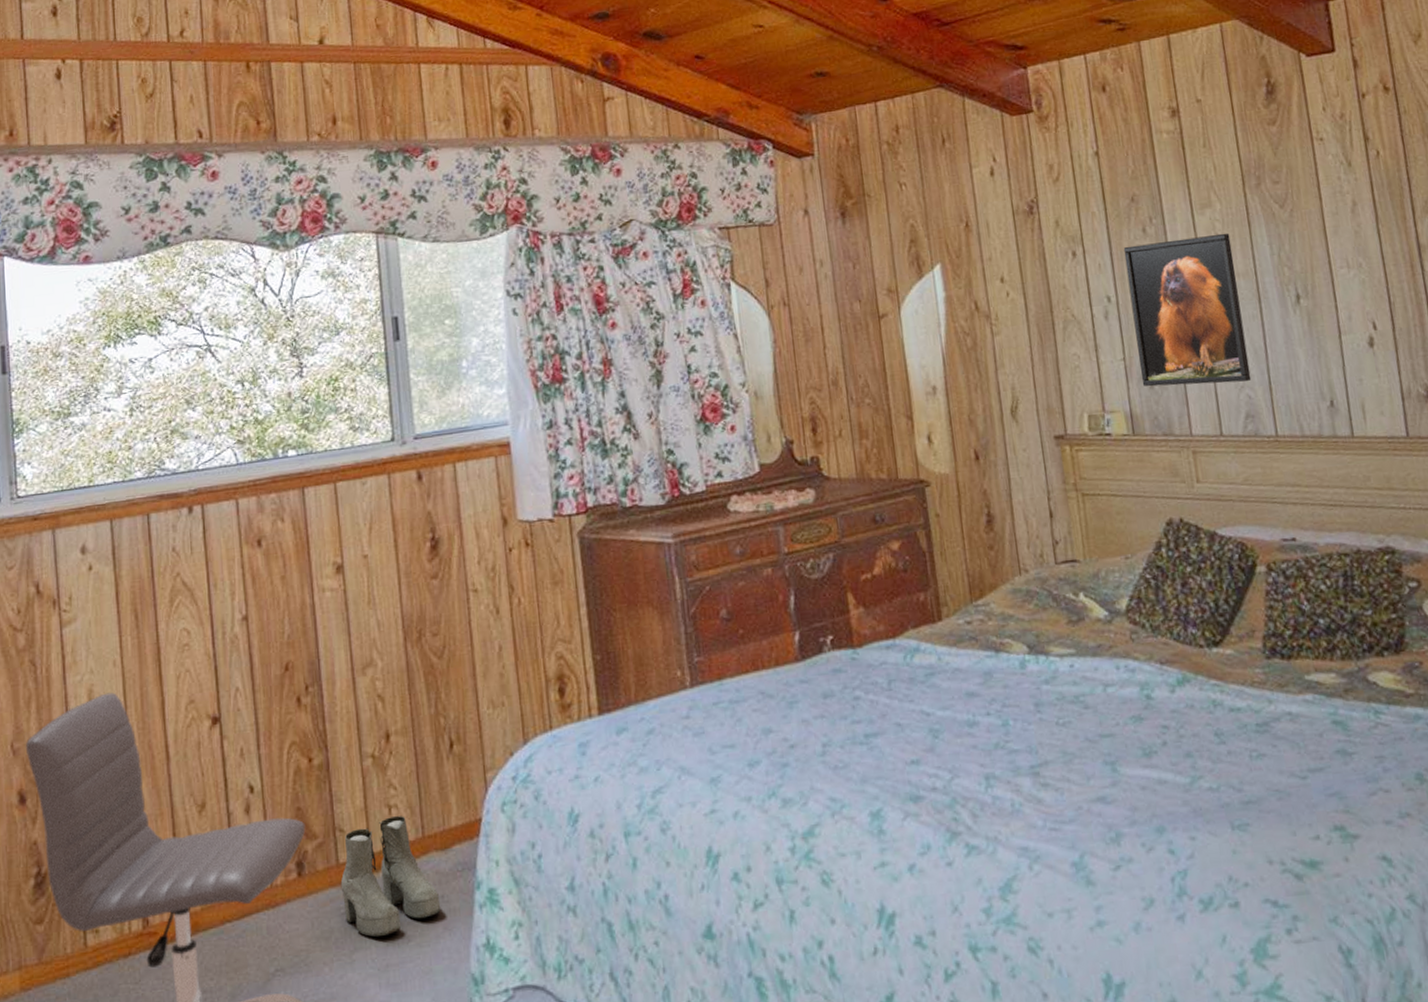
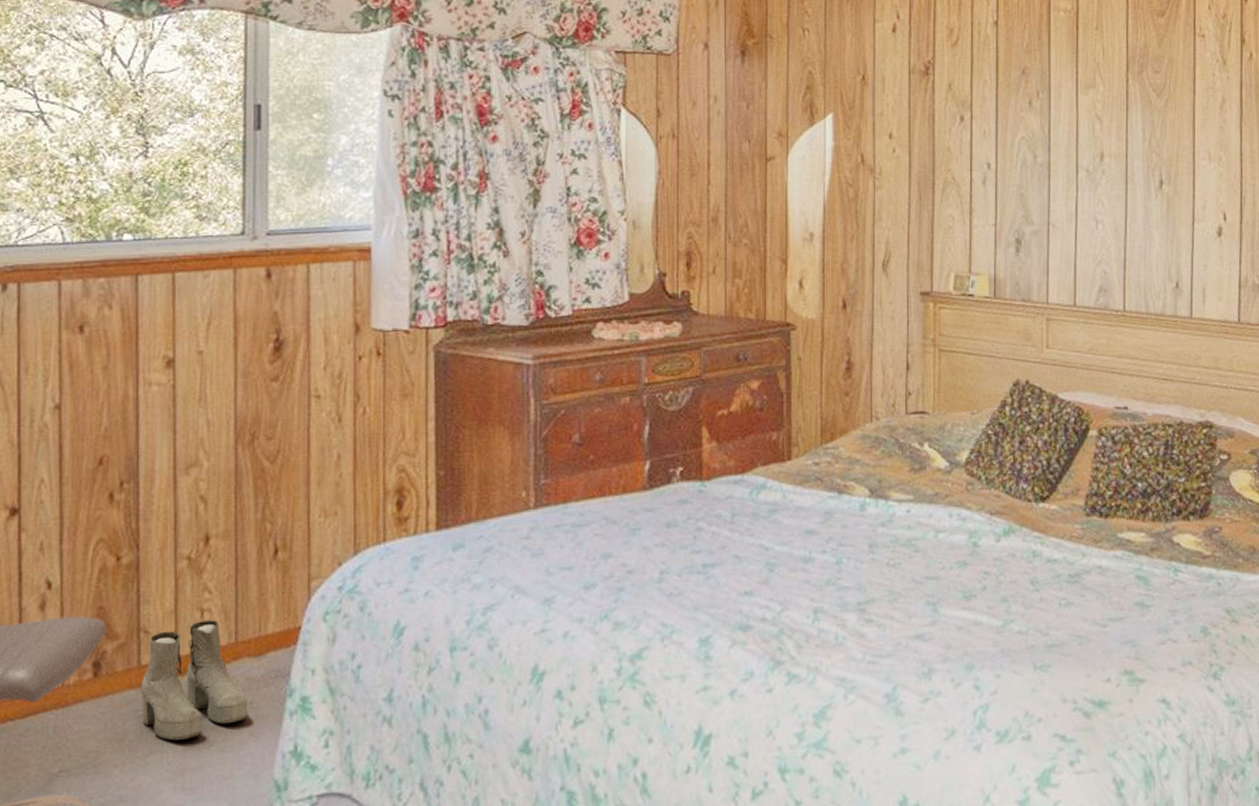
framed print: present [1123,233,1252,387] -> none [1008,114,1109,258]

